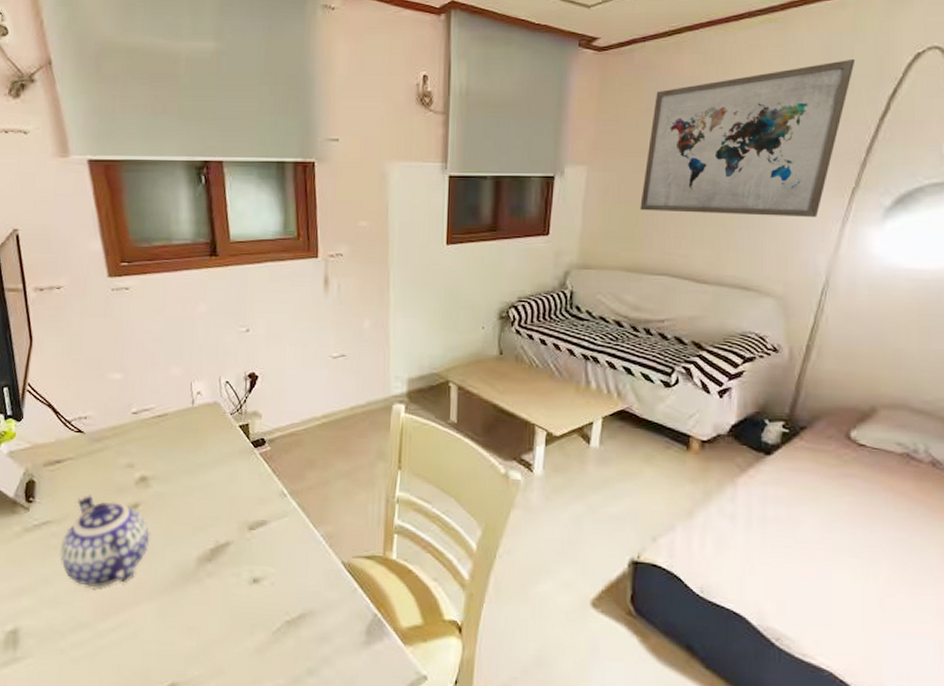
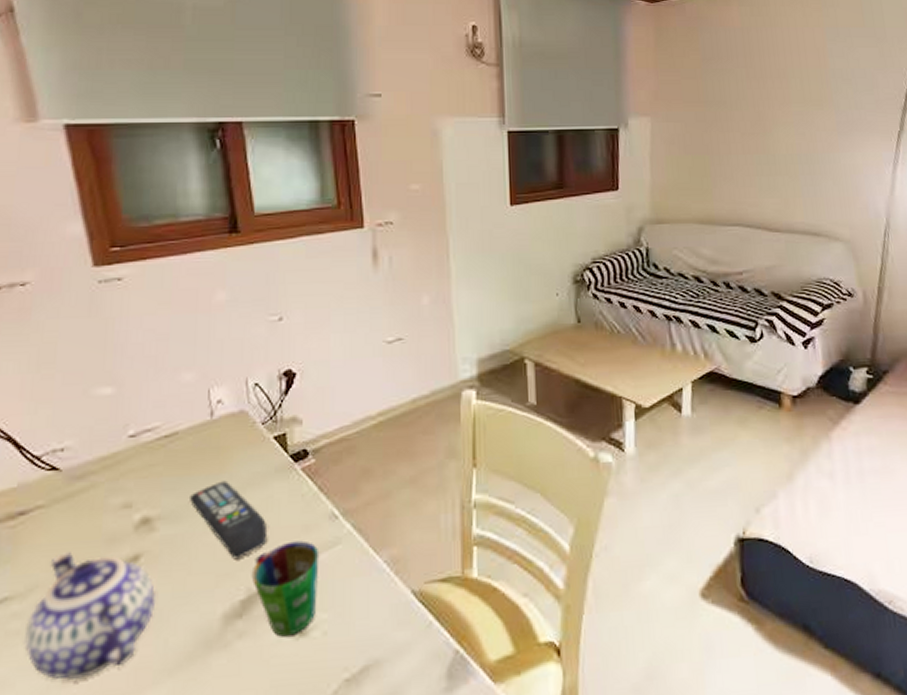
remote control: none [175,455,232,518] -> present [190,480,268,560]
cup: none [218,509,271,582] -> present [251,540,320,637]
wall art: present [640,58,856,217] -> none [706,11,885,162]

